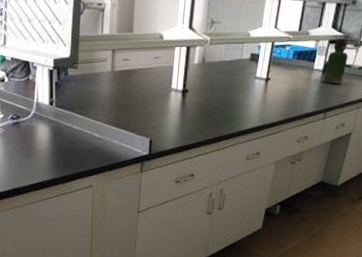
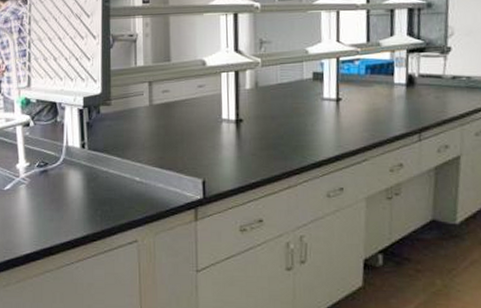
bottle: present [323,39,349,85] -> none [408,47,436,100]

